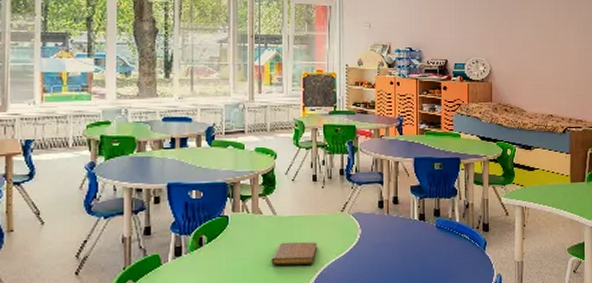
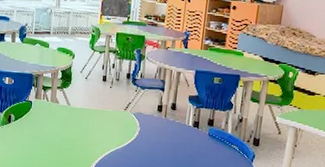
notebook: present [271,241,318,265] -> none [62,128,102,150]

